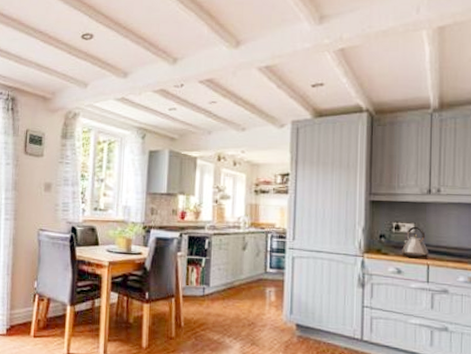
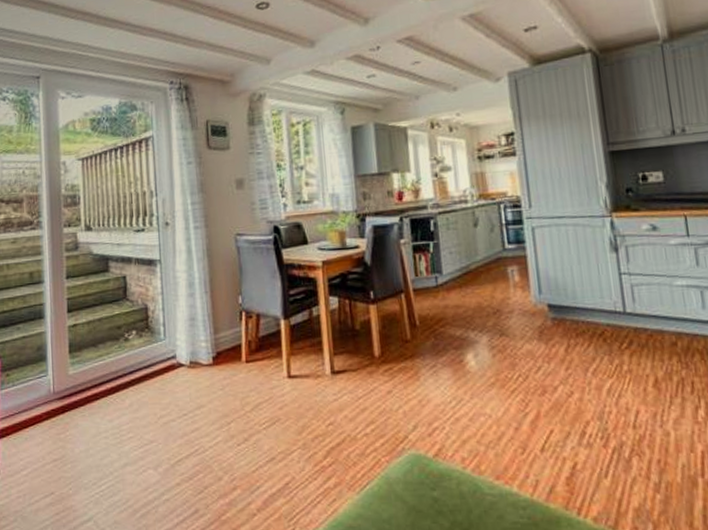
kettle: present [401,226,429,259] -> none [652,173,685,212]

